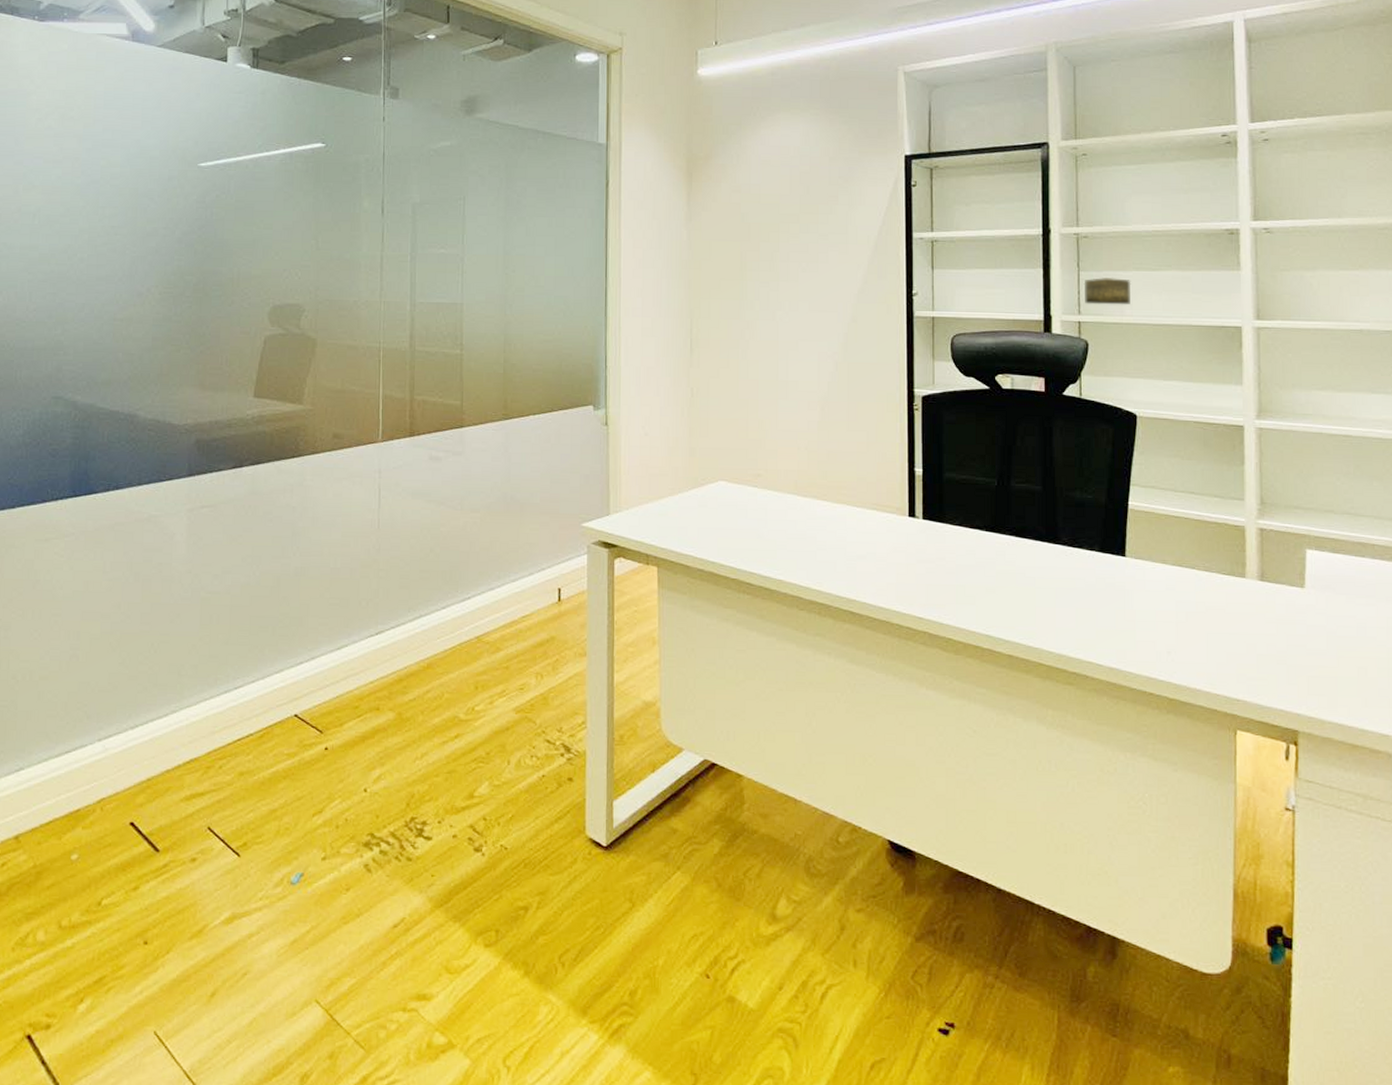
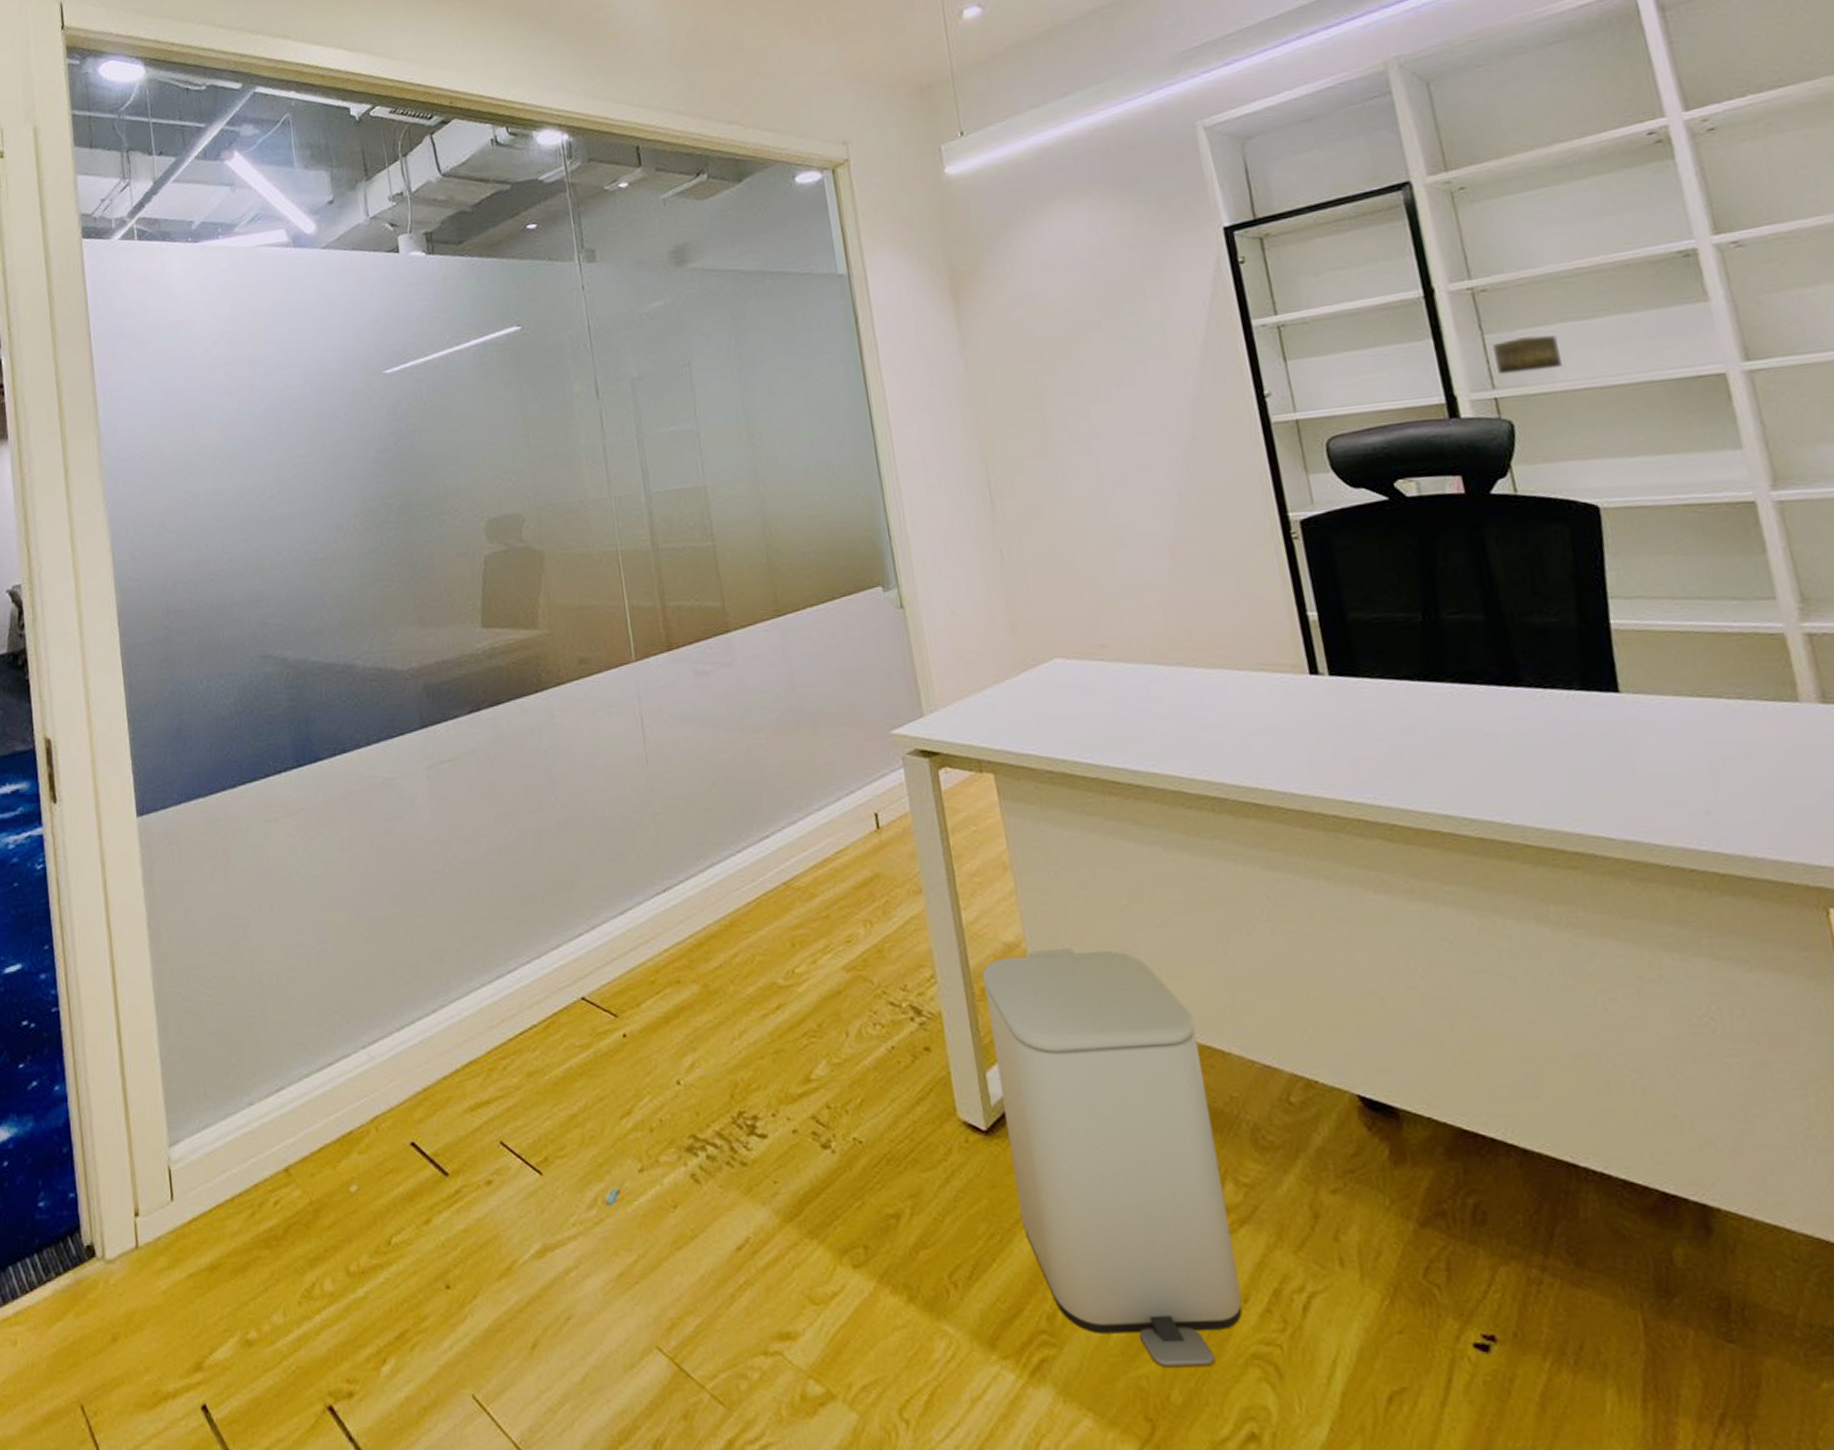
pedal bin: none [622,710,779,1037] -> present [982,949,1243,1369]

